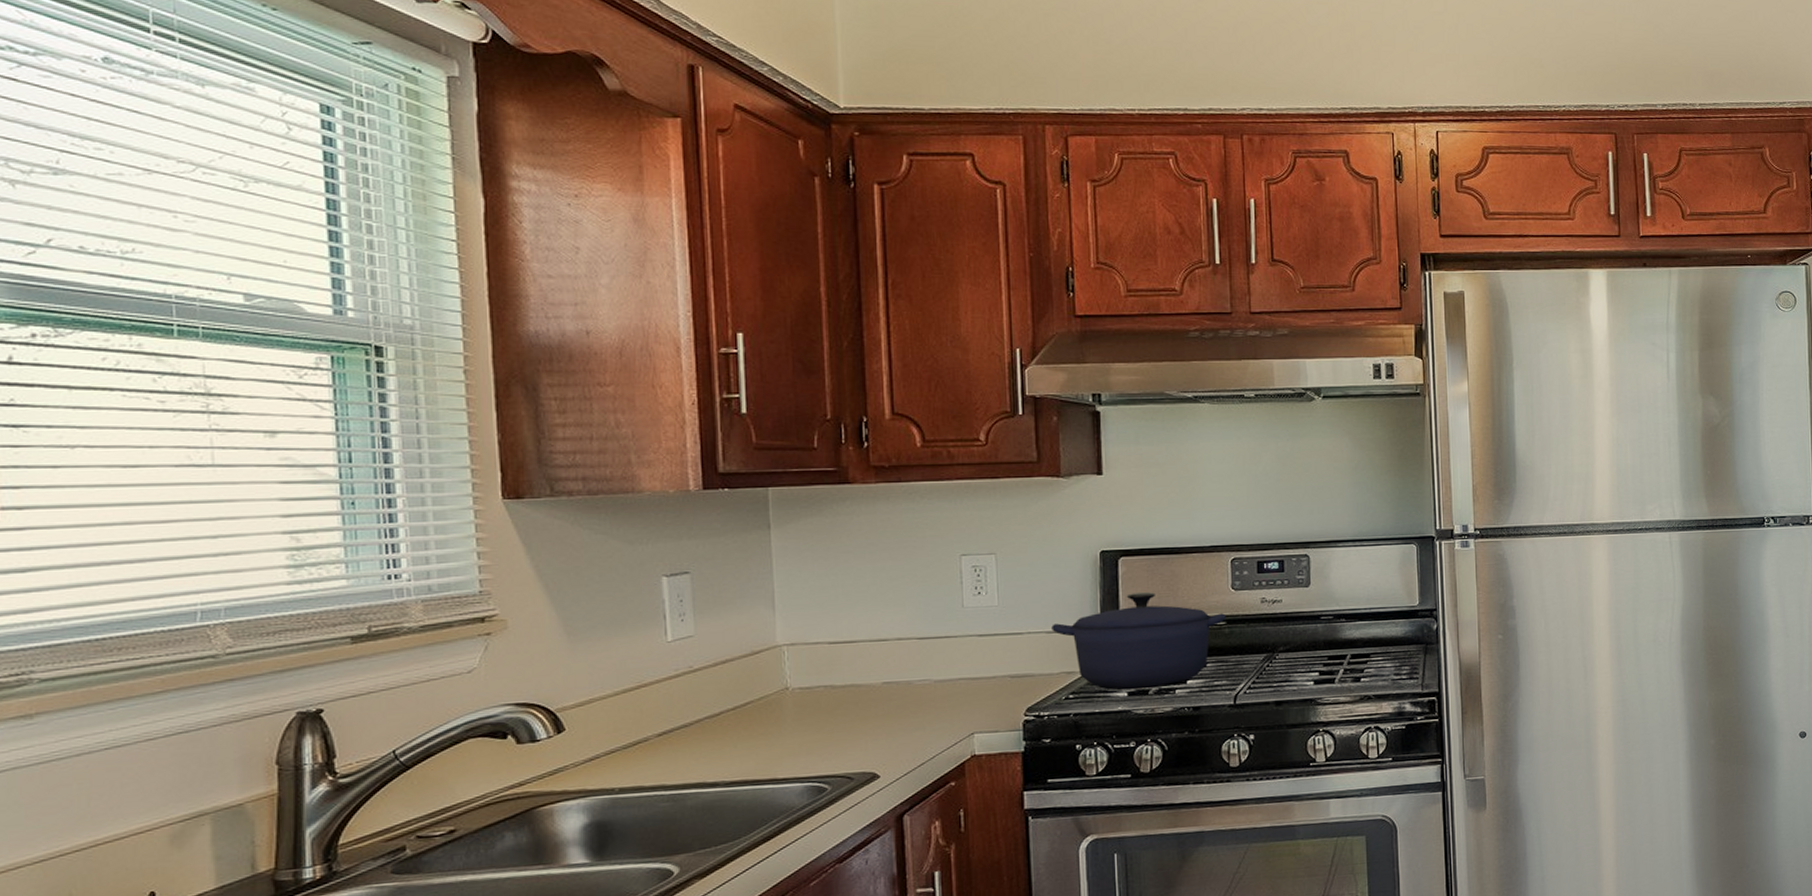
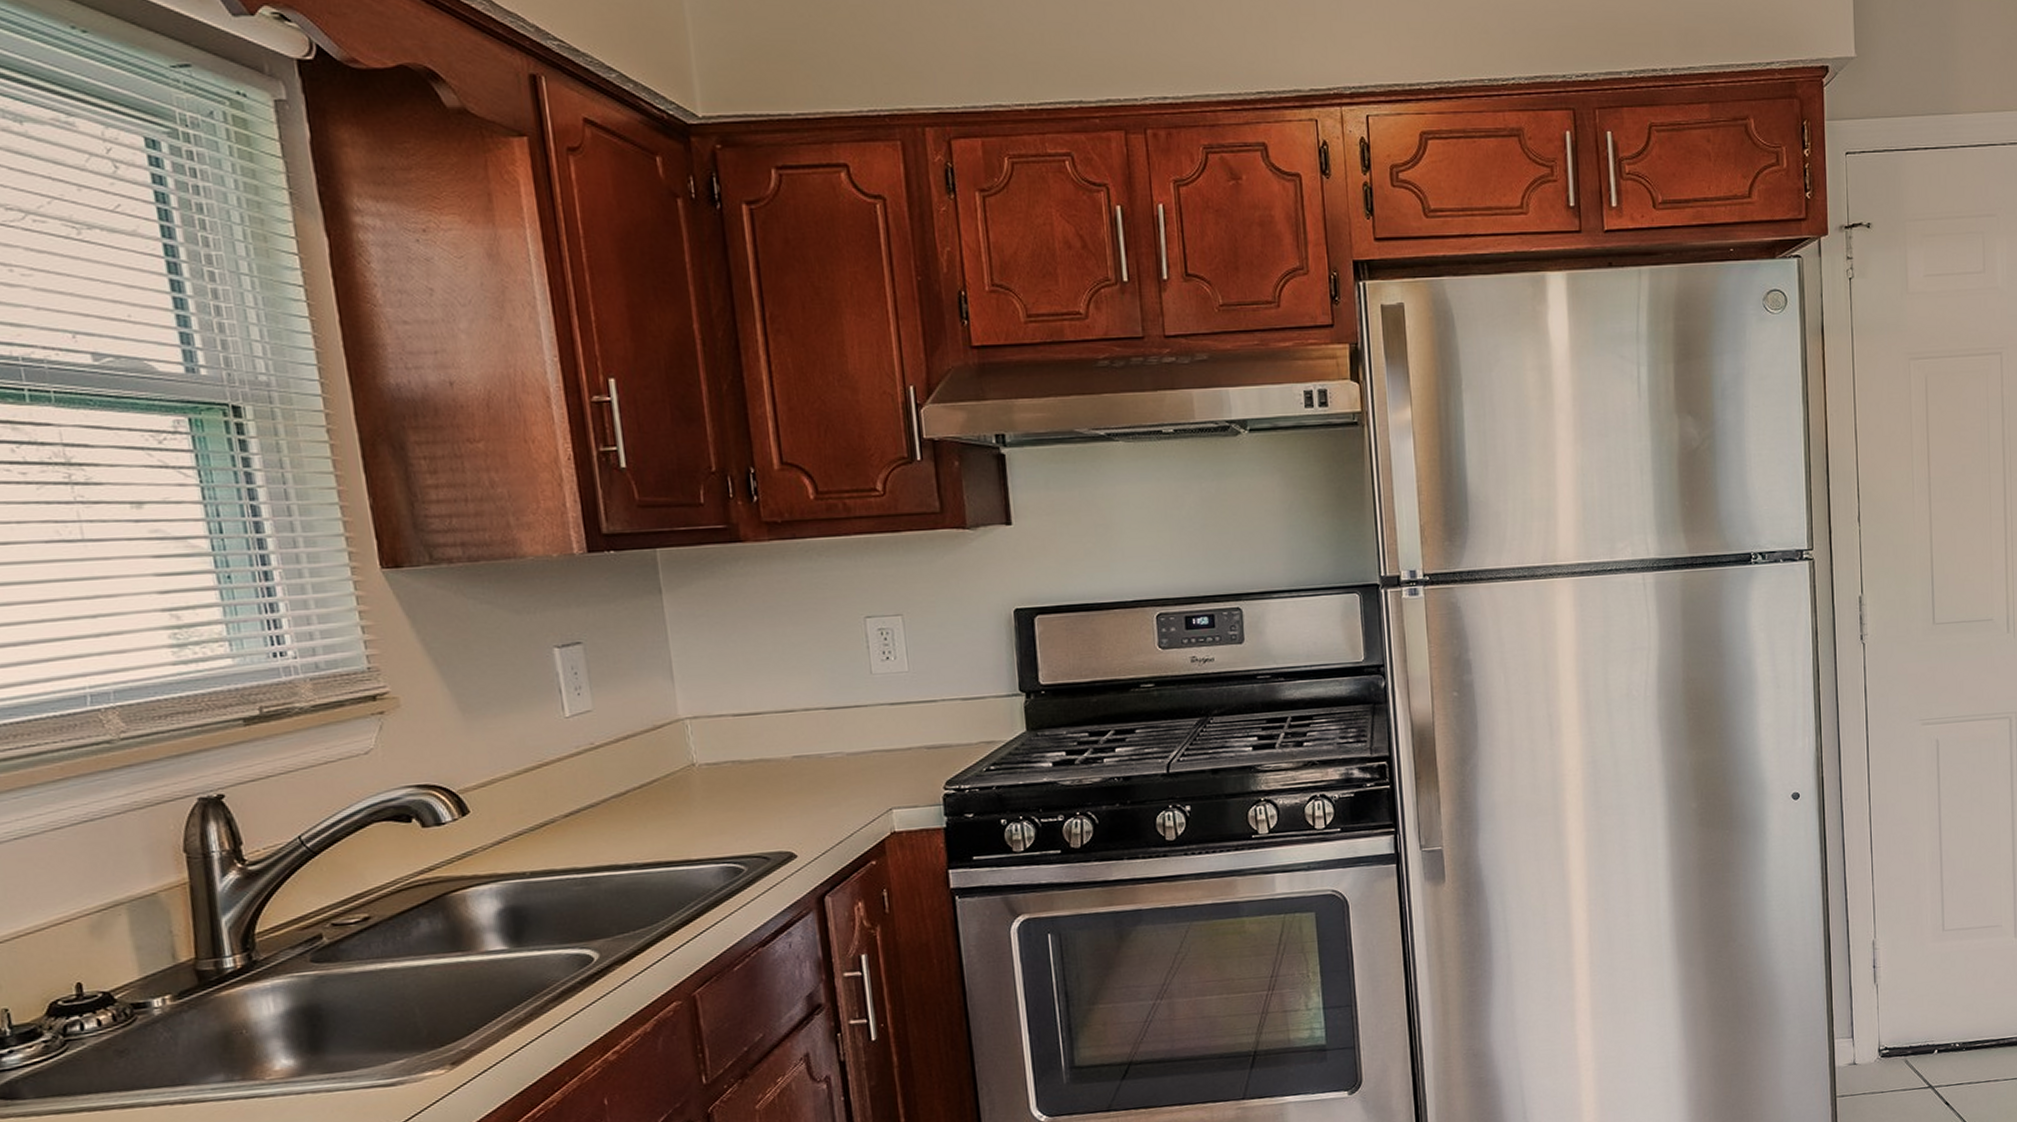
cooking pot: present [1051,591,1226,690] -> none [967,652,1154,760]

